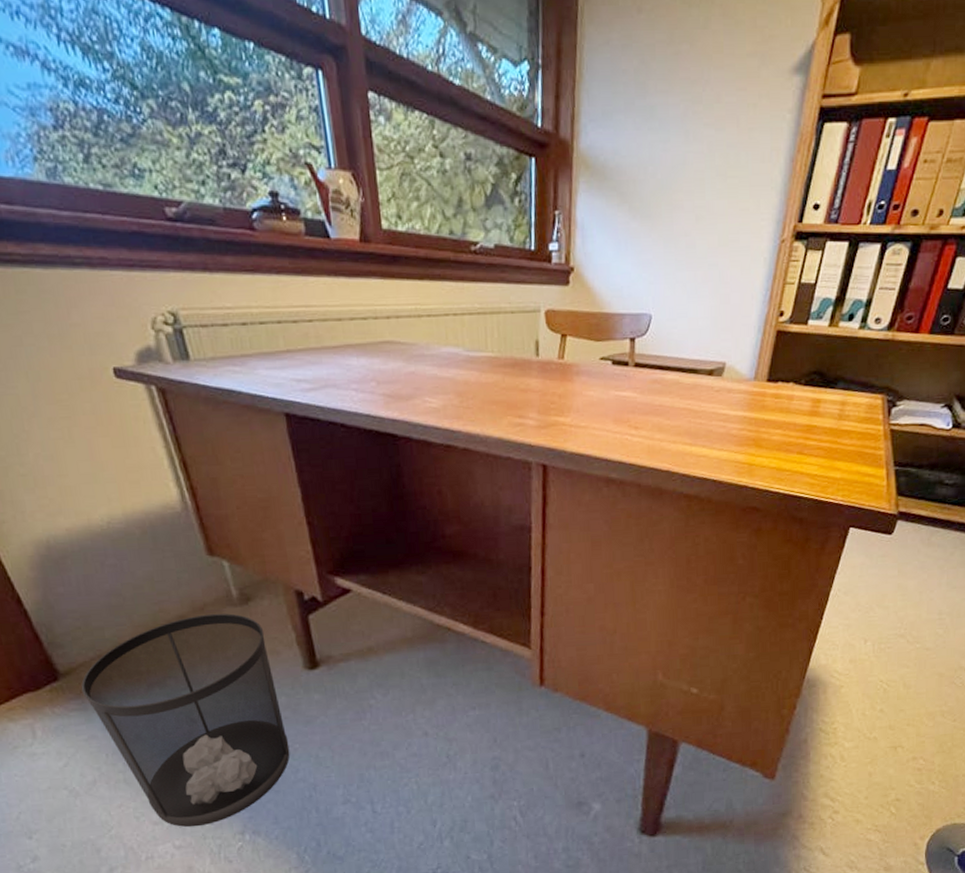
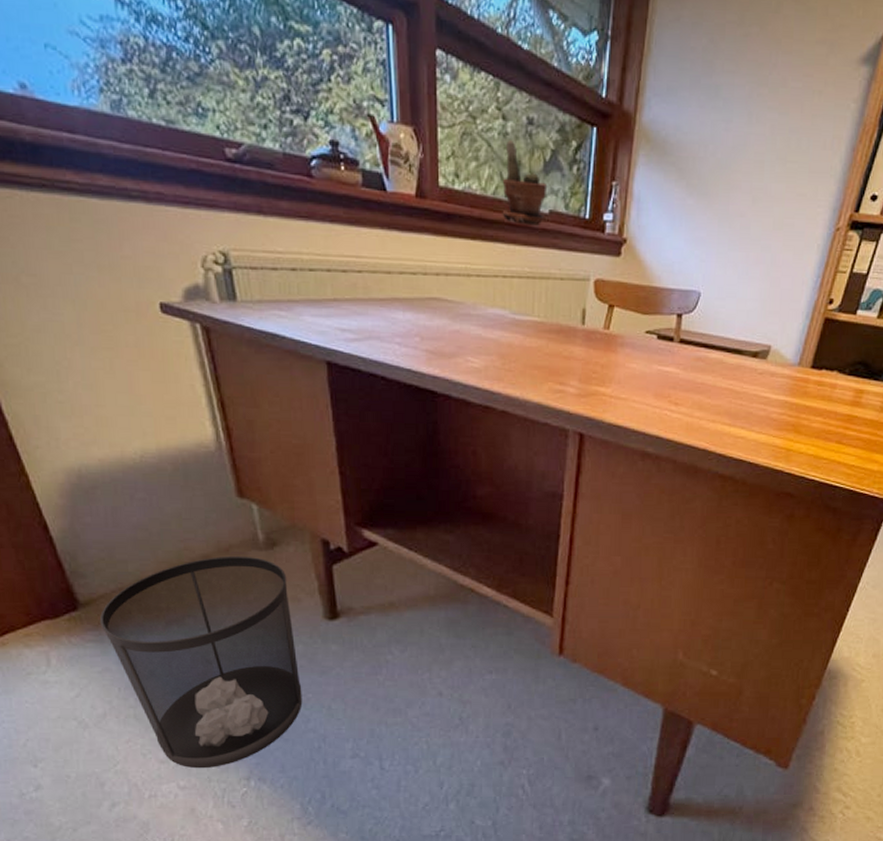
potted plant: none [445,177,491,262] -> present [502,140,548,227]

